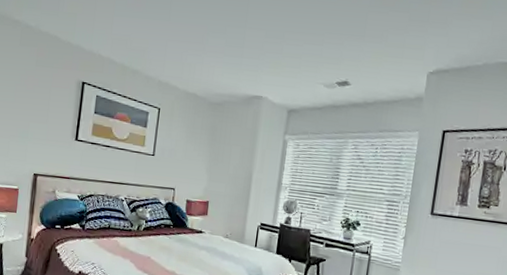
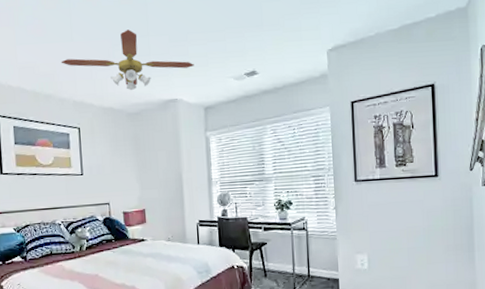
ceiling fan: none [154,18,286,81] -> present [61,30,194,91]

